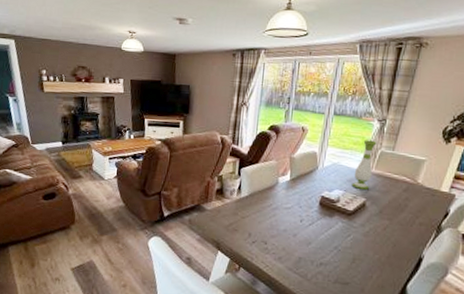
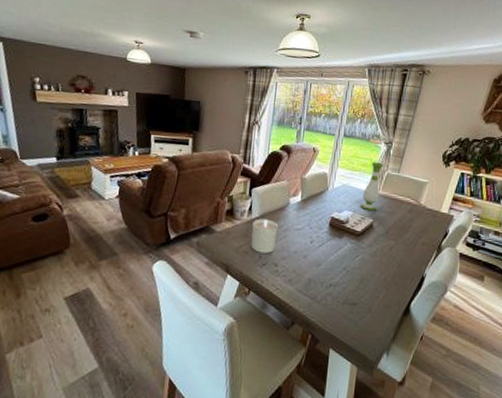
candle: none [240,197,268,232] -> present [250,218,279,254]

